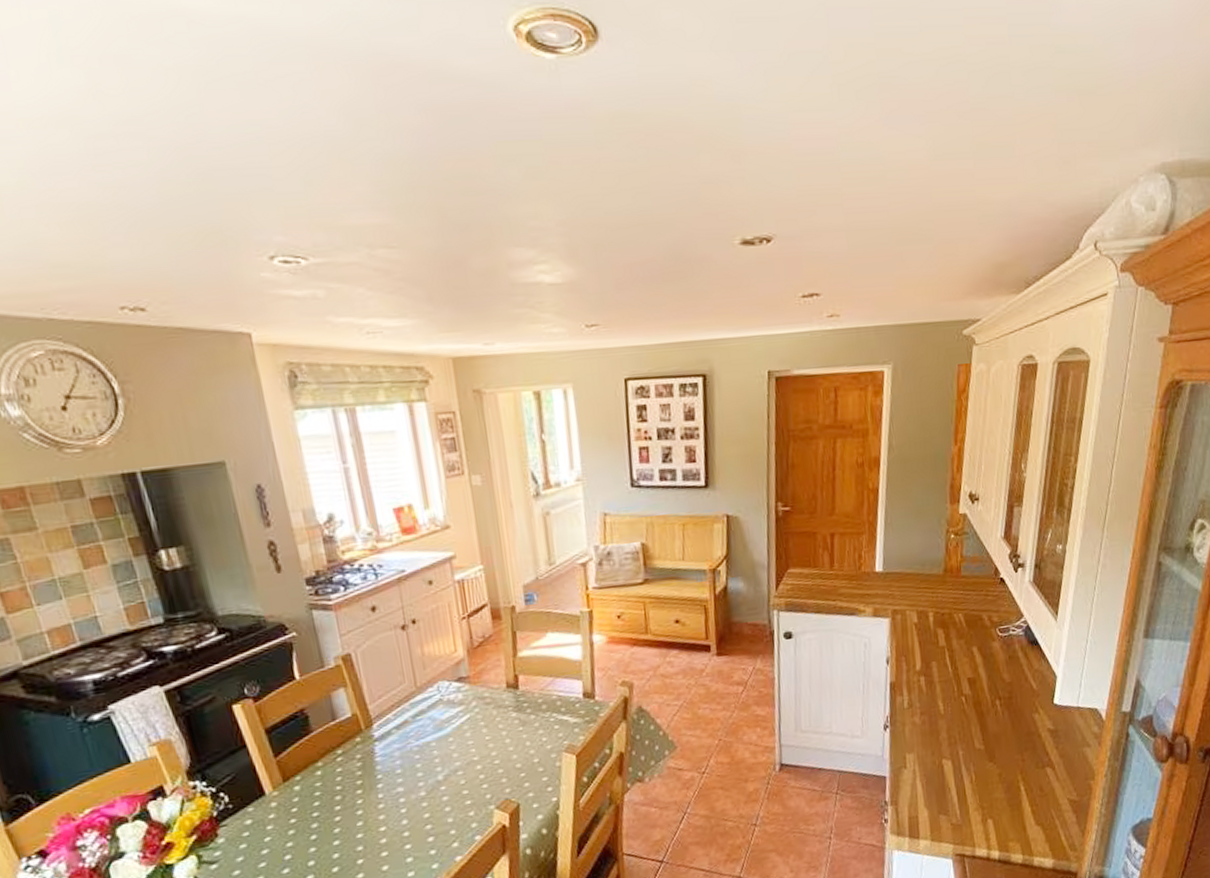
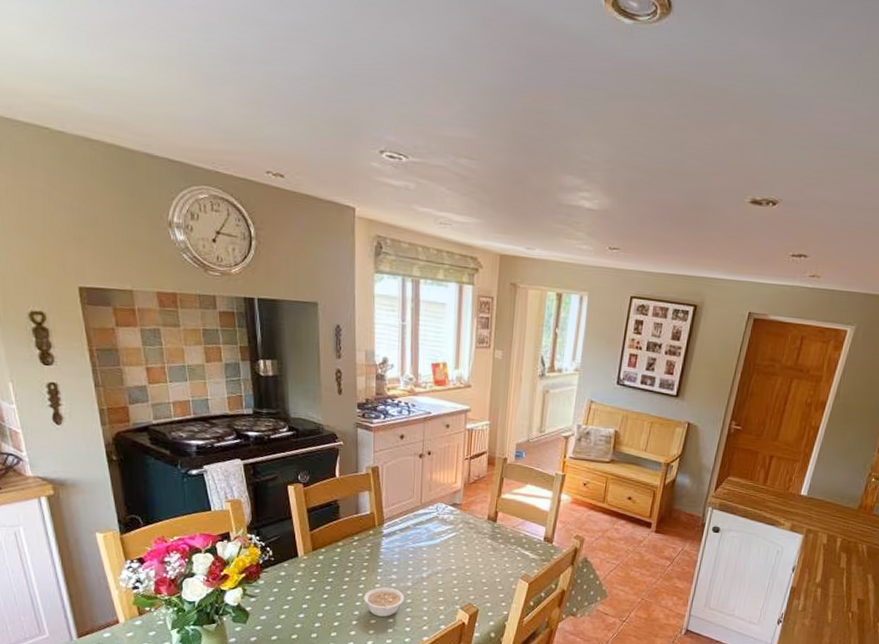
legume: none [365,804,421,846] -> present [363,587,405,617]

